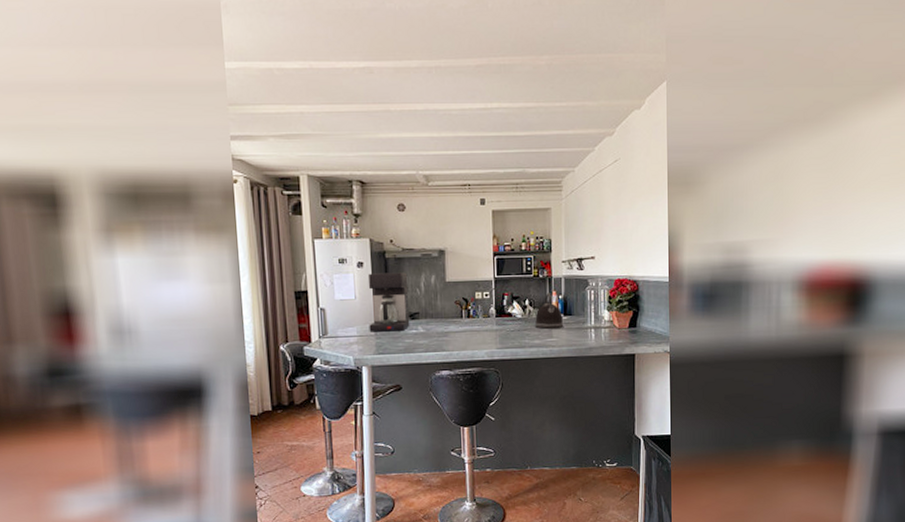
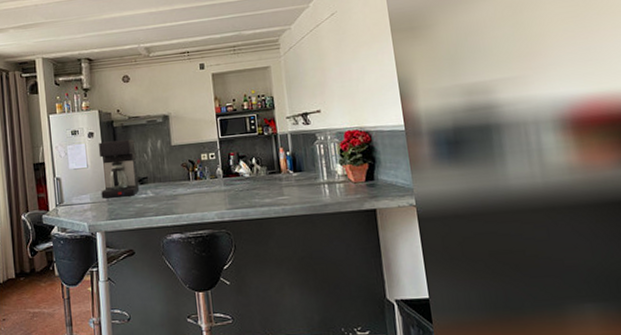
kettle: present [535,293,564,329] -> none [263,150,295,187]

